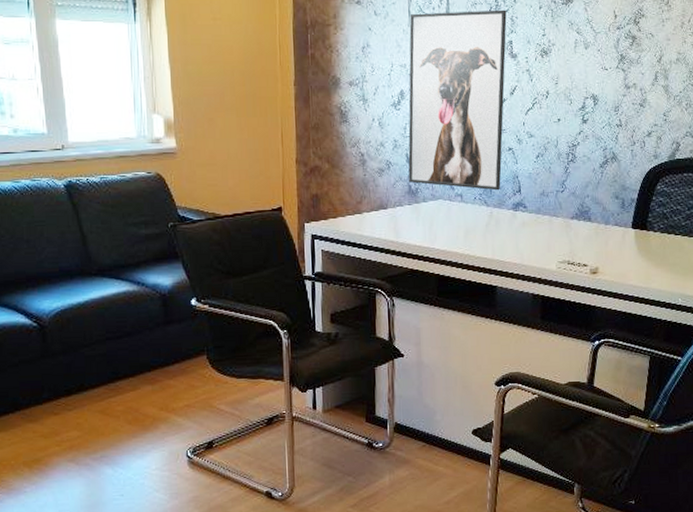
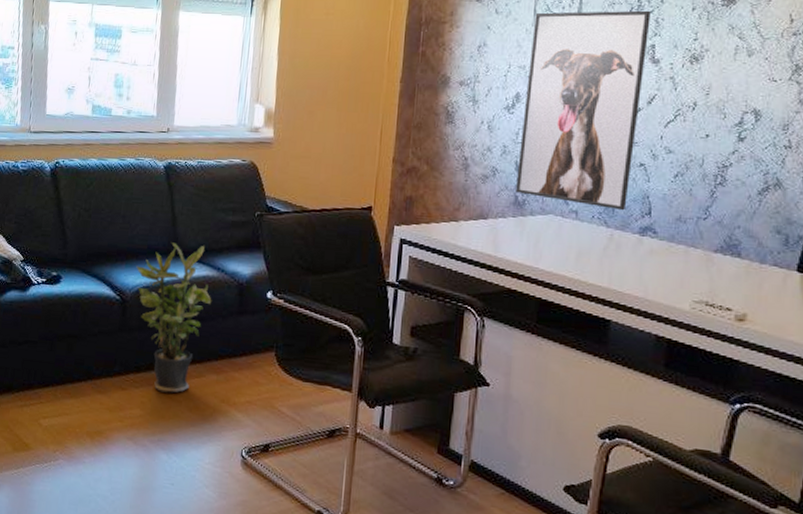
potted plant: none [50,261,136,411] -> present [136,242,212,394]

